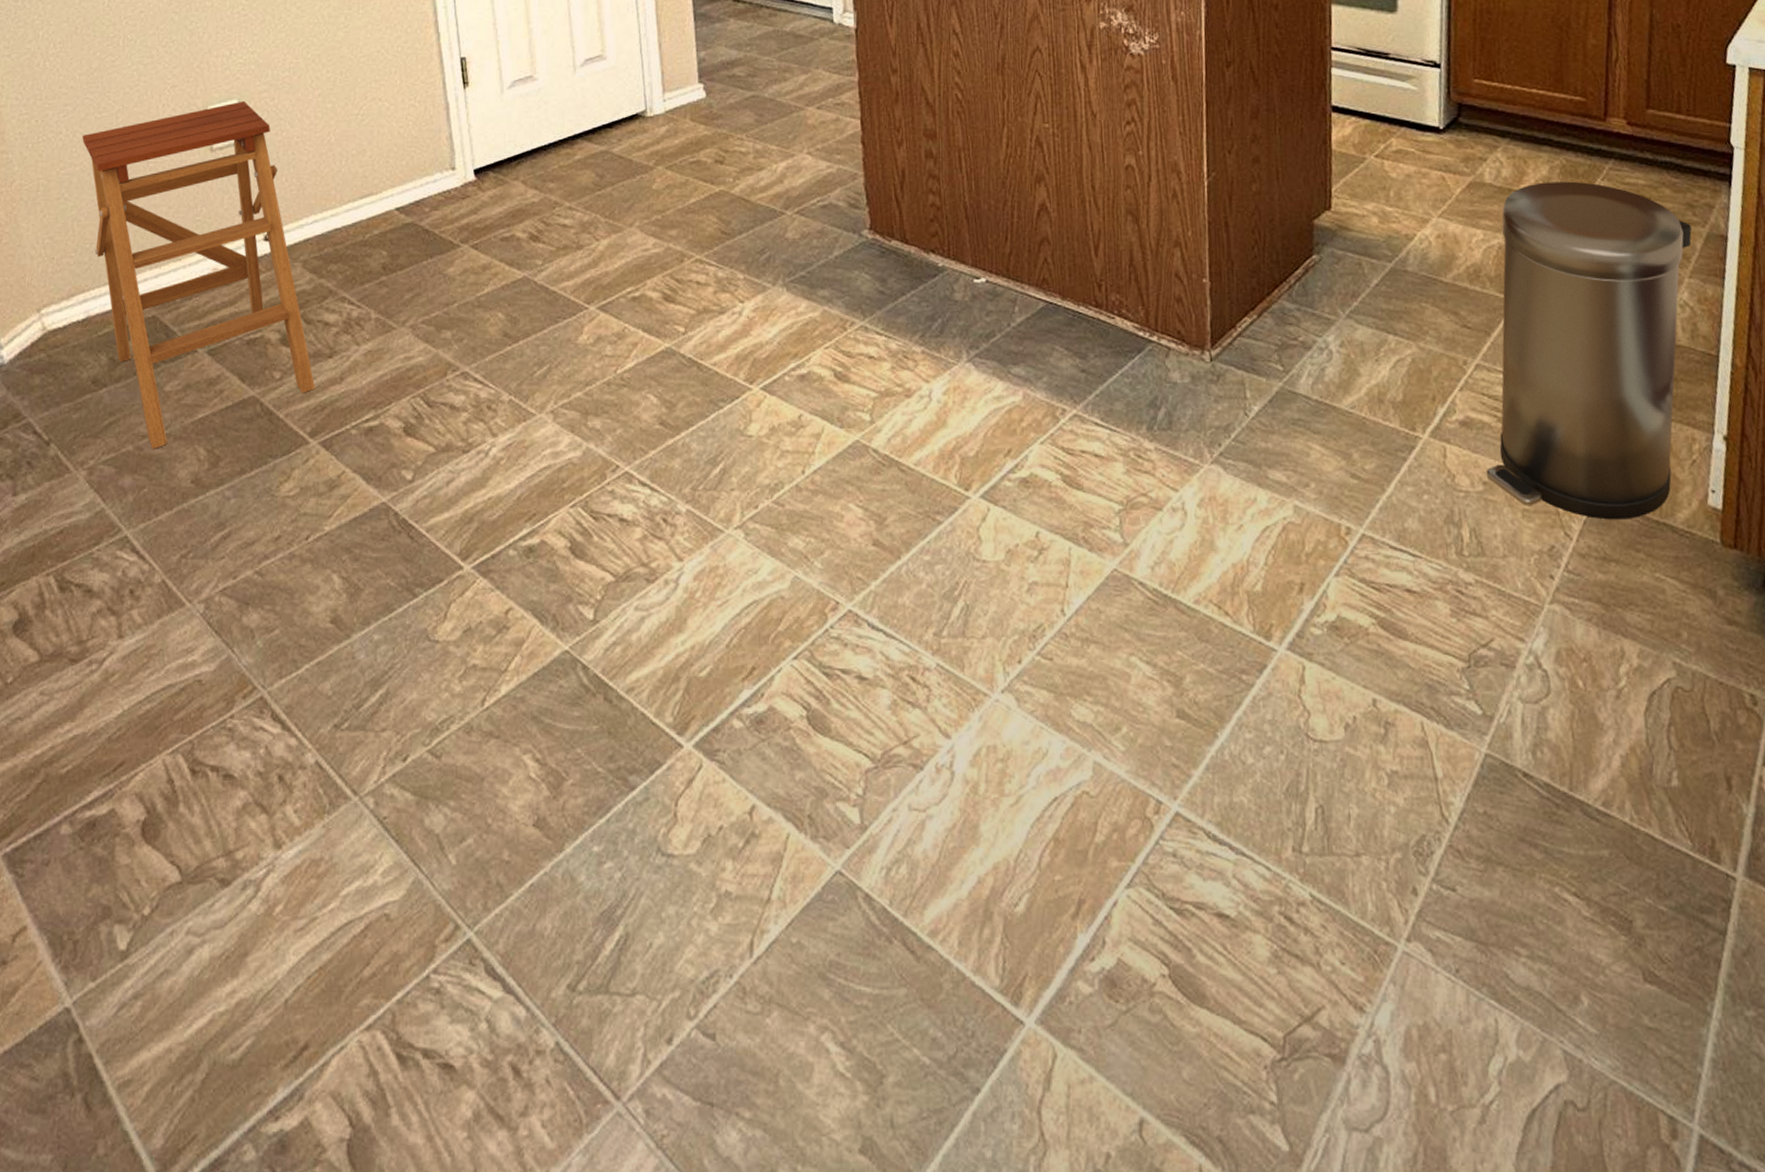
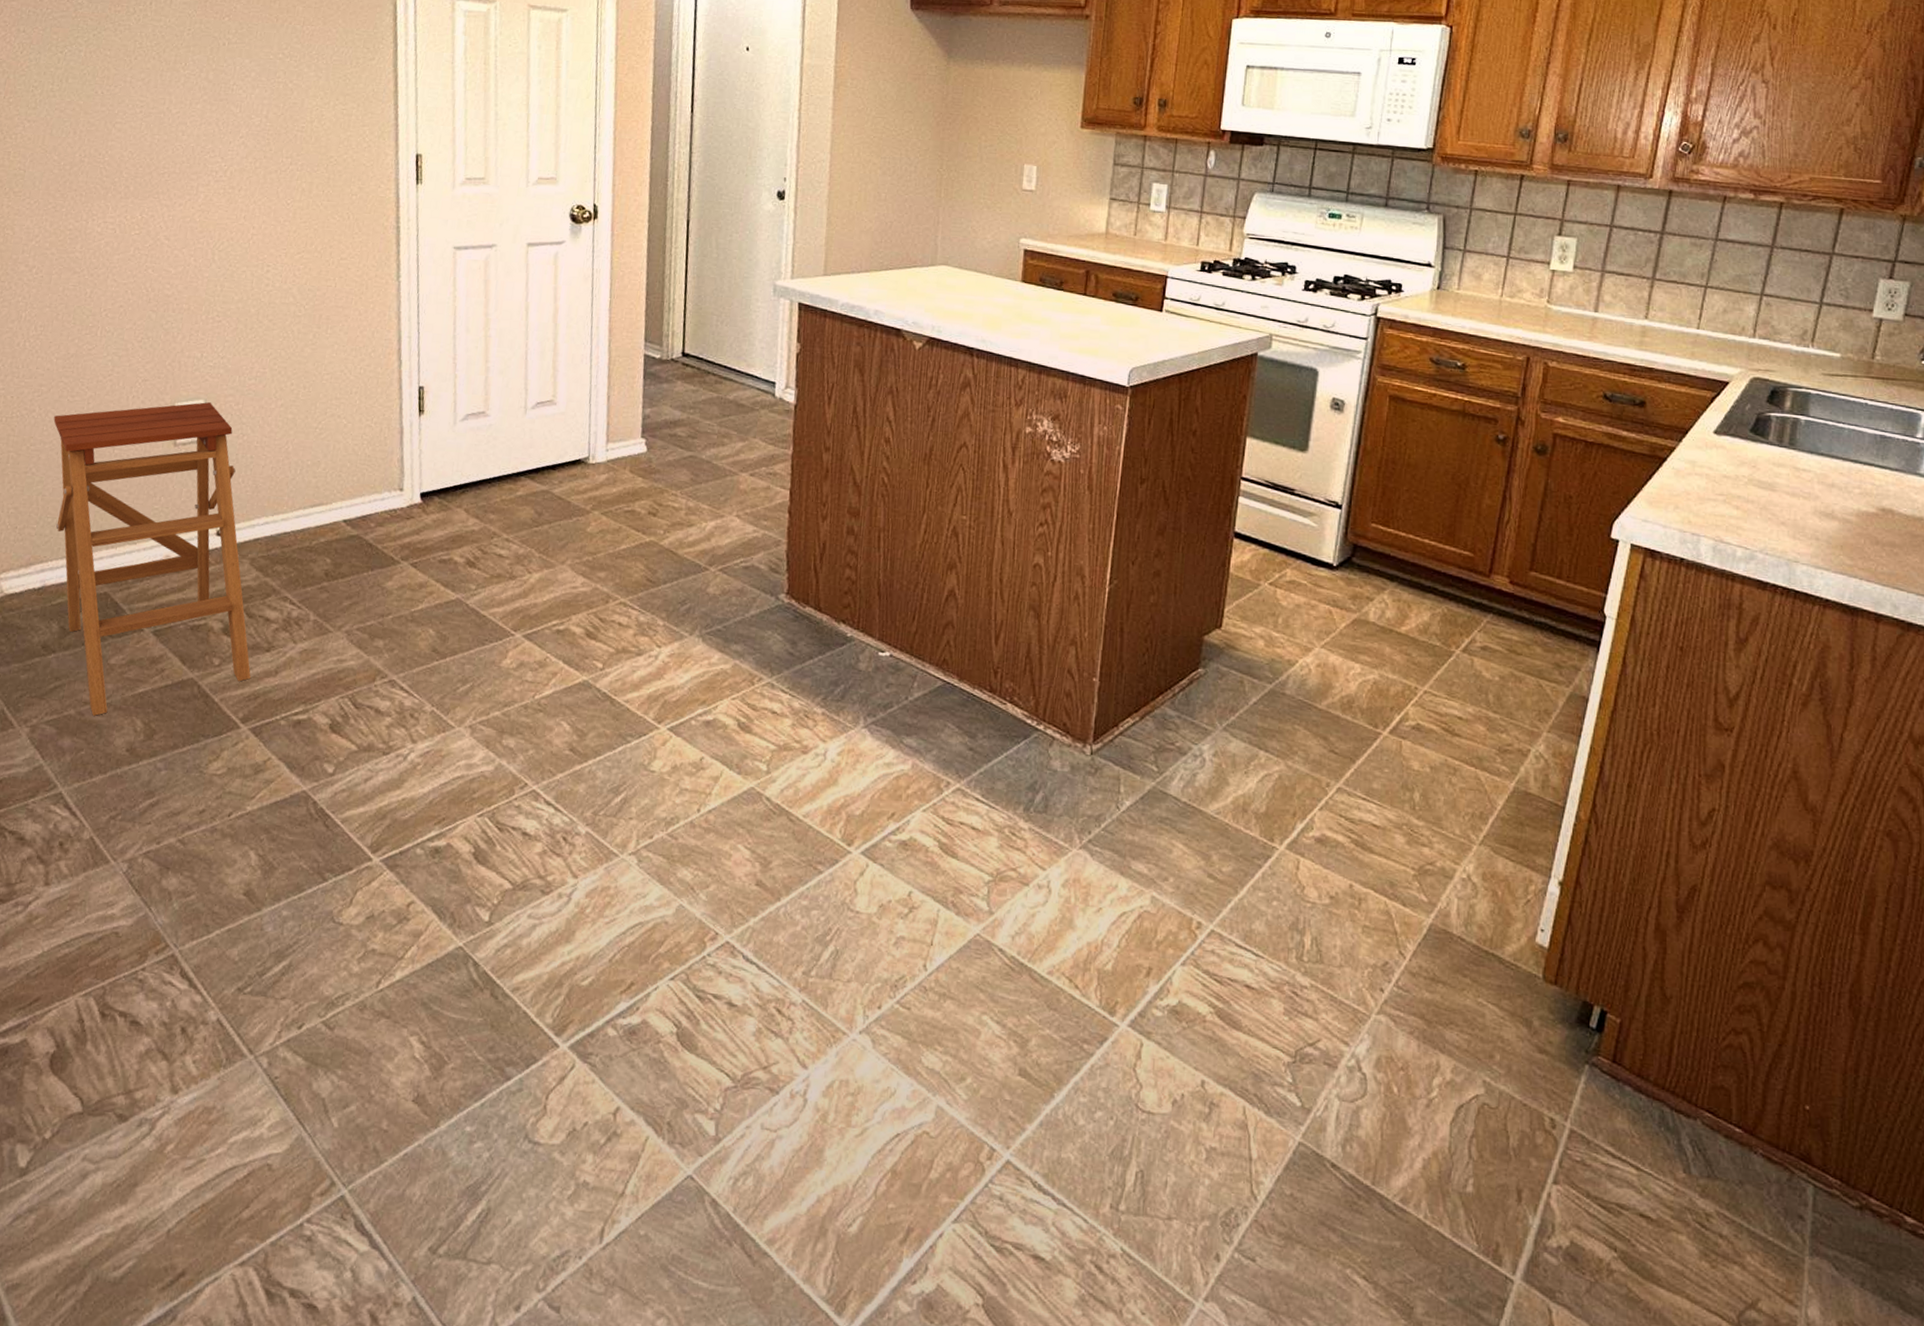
pedal bin: present [1486,181,1692,520] -> none [1333,627,1556,946]

